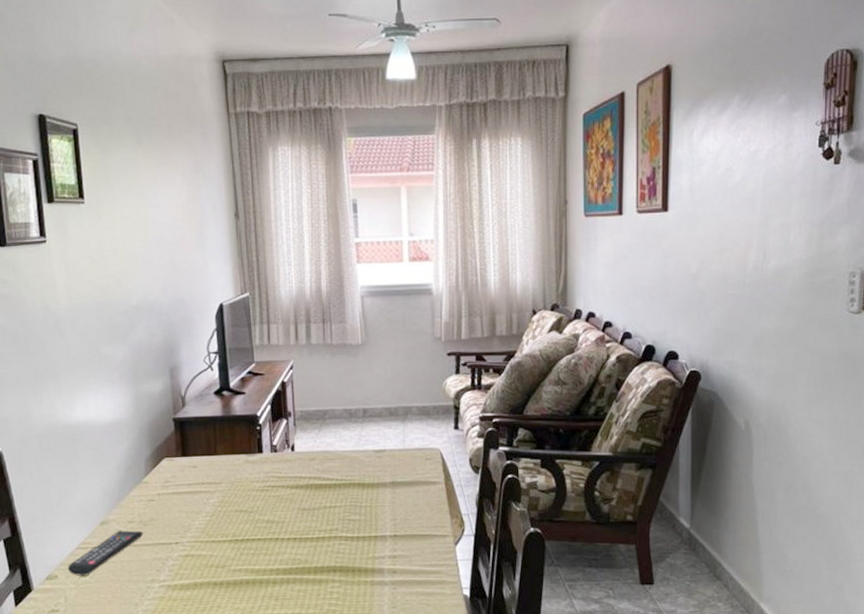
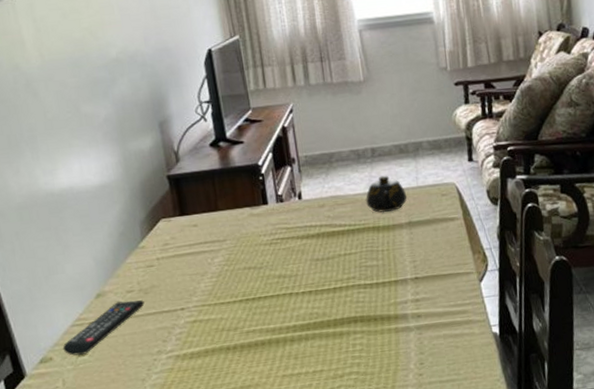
teapot: none [354,435,393,471] -> present [366,175,407,213]

